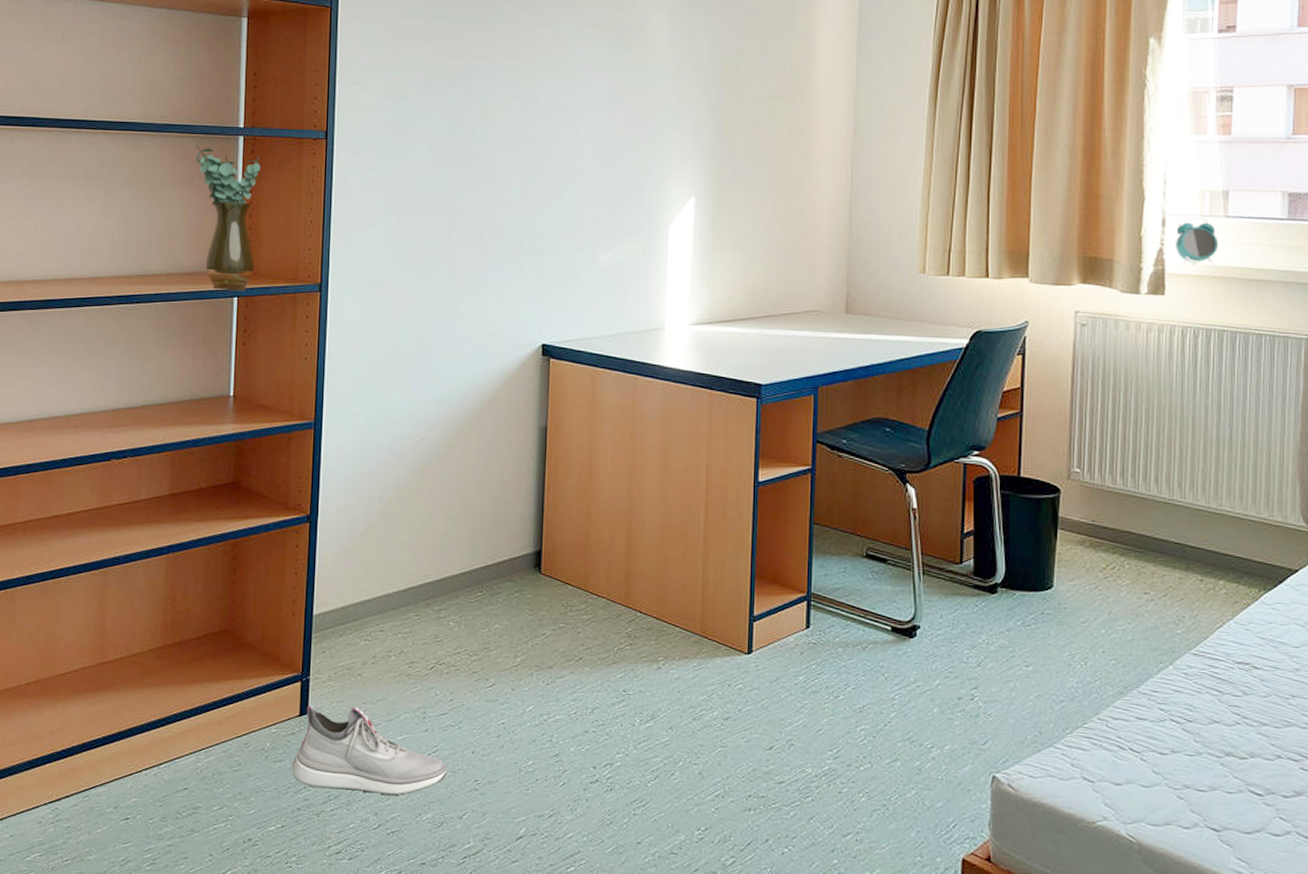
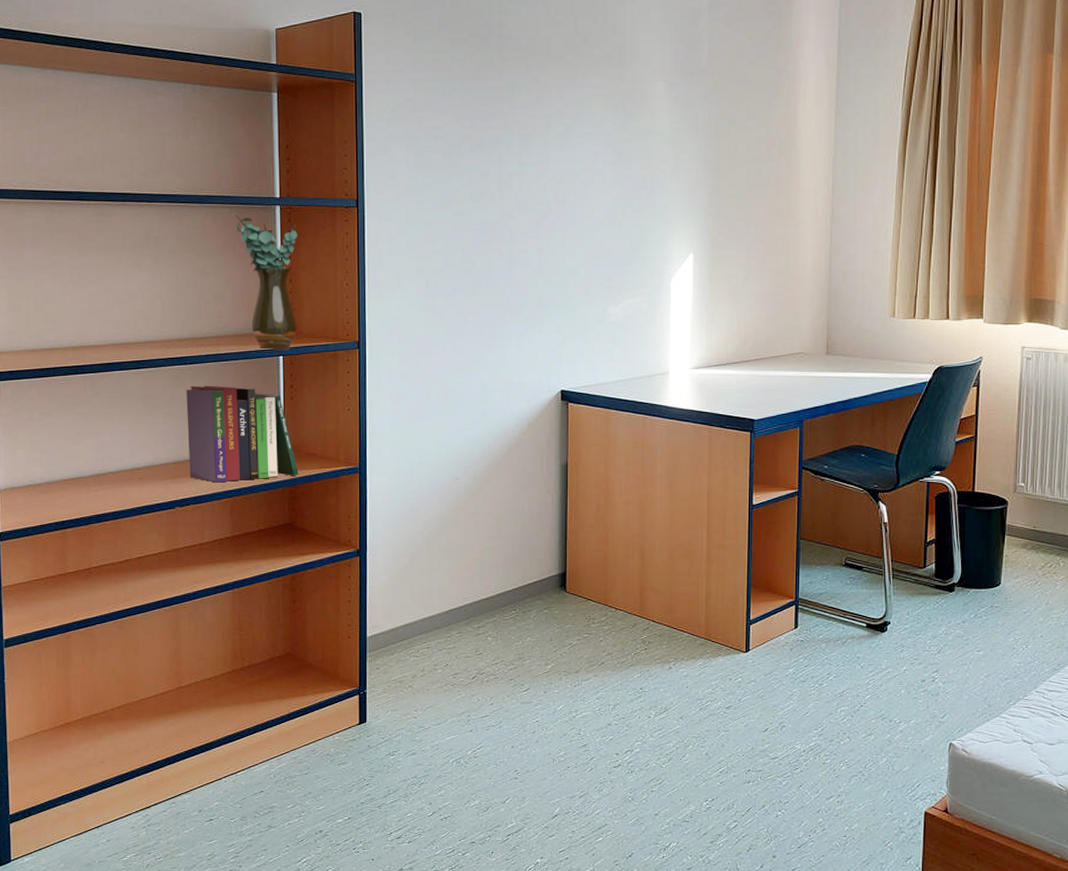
books: none [129,326,248,434] -> present [186,385,299,483]
athletic shoe: present [292,704,448,795] -> none [354,714,491,786]

